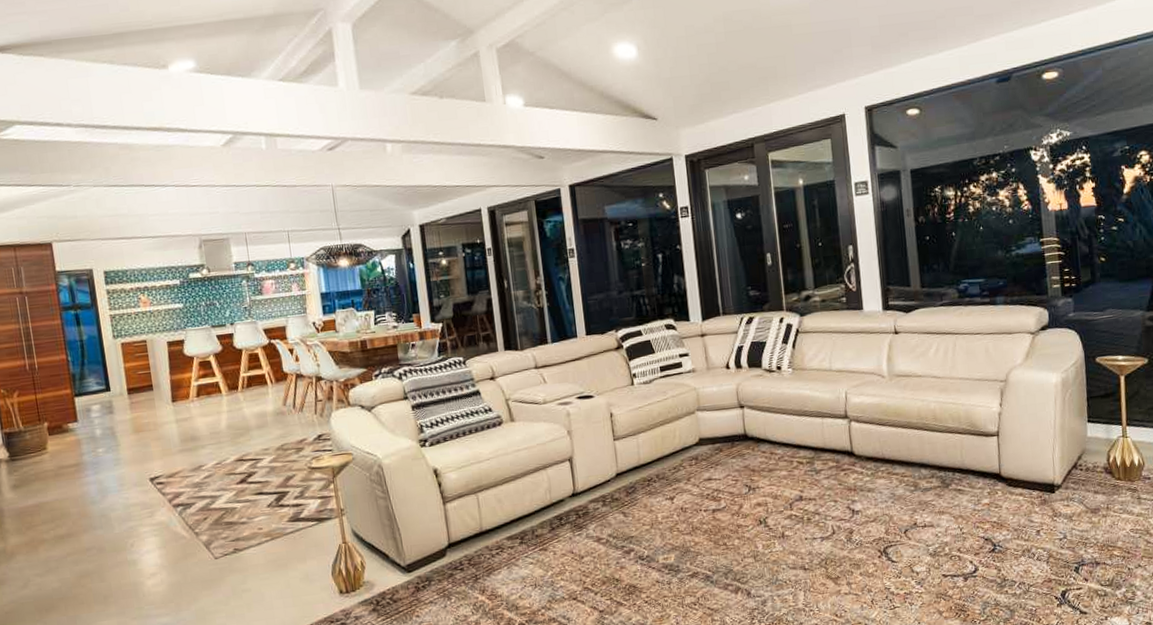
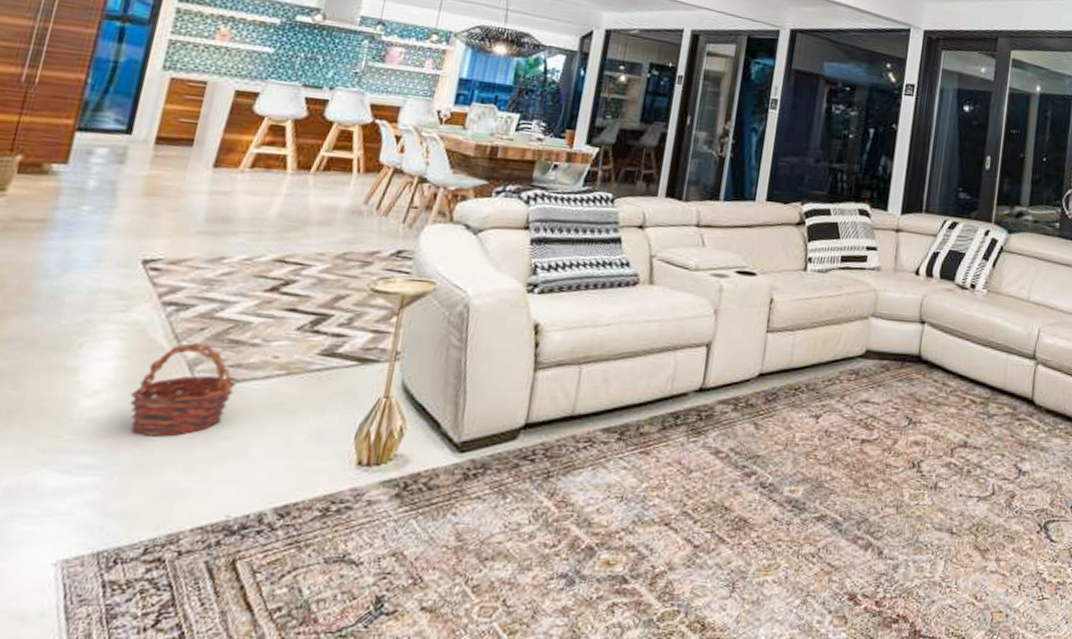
basket: none [174,528,241,598] -> present [129,342,236,437]

